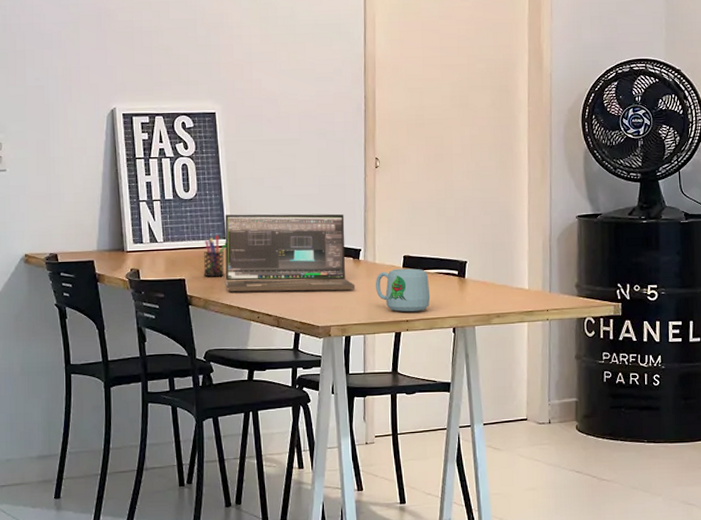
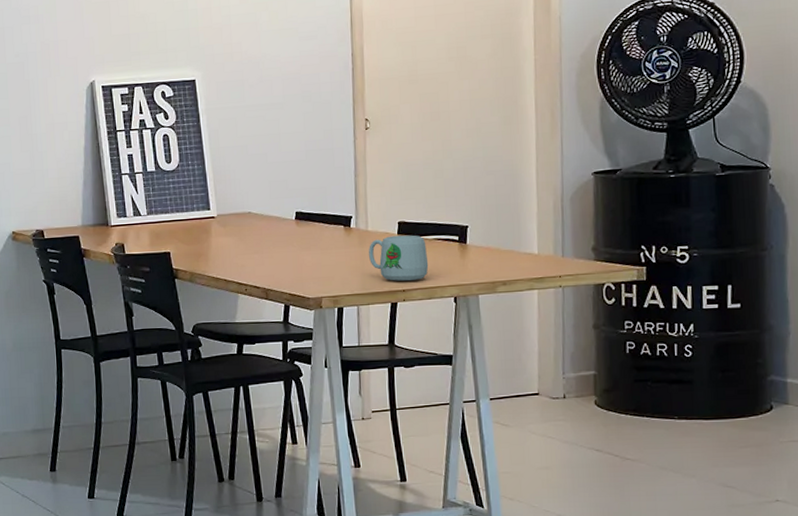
pen holder: present [203,235,226,277] -> none [188,206,211,250]
laptop: present [224,213,356,292] -> none [208,180,347,264]

